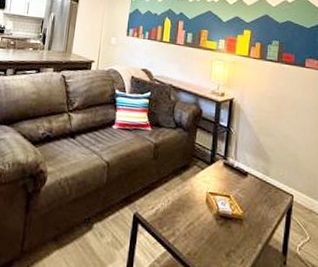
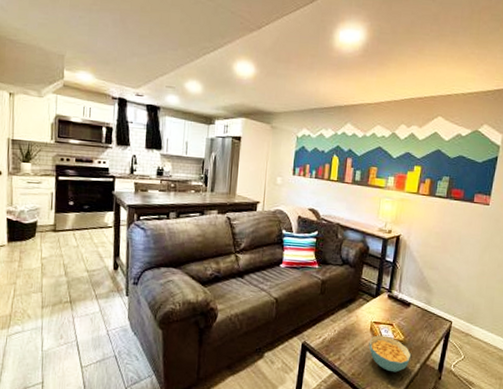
cereal bowl: none [205,208,251,254] -> present [368,335,411,373]

